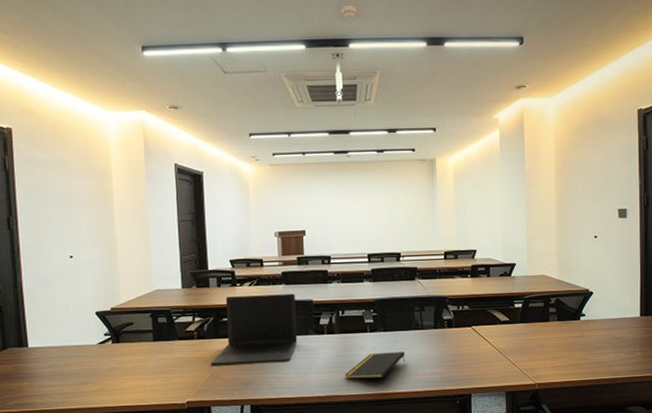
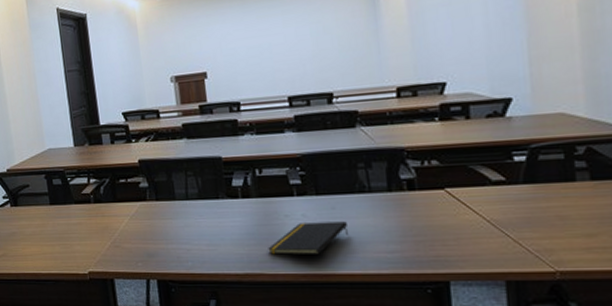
laptop: present [210,293,298,365] -> none [110,149,207,233]

